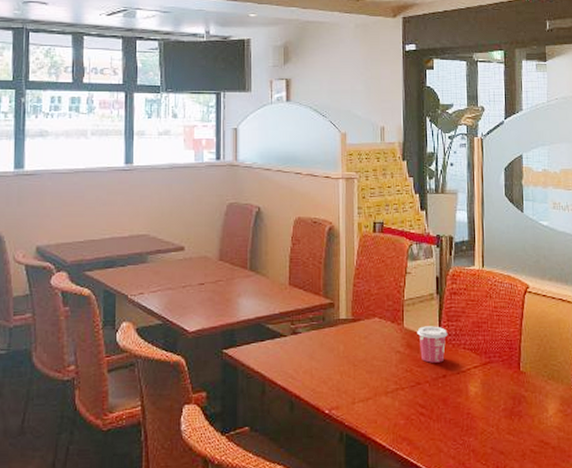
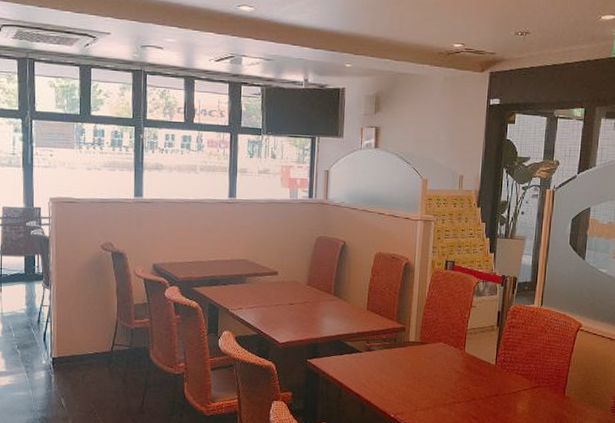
cup: present [417,326,448,363] -> none [476,352,504,384]

